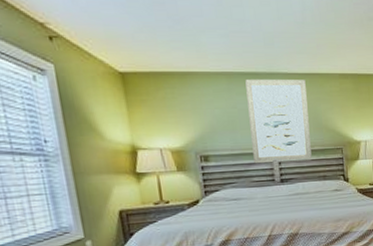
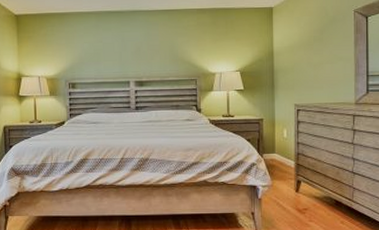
wall art: present [245,78,312,164] -> none [111,16,166,92]

